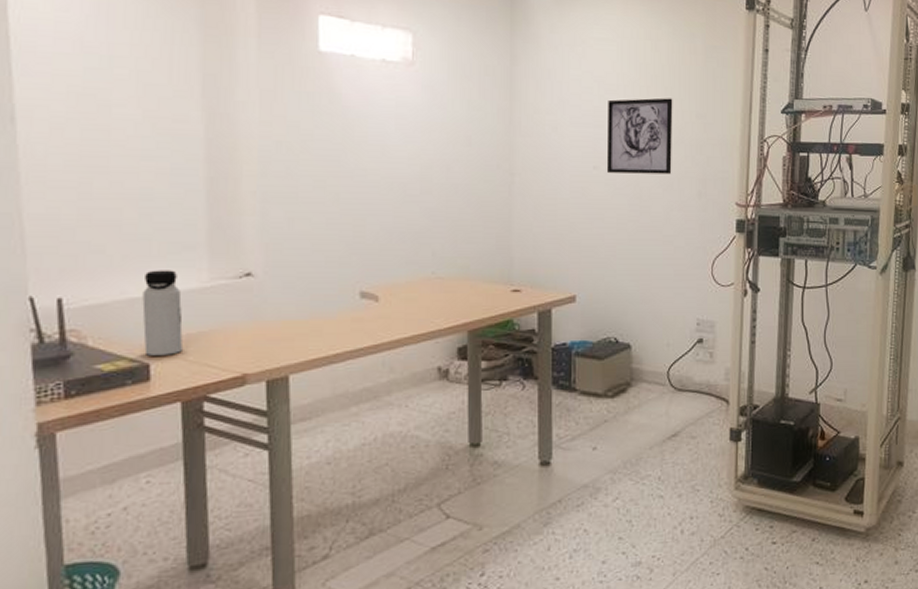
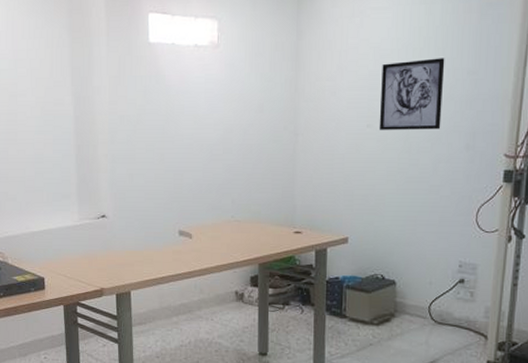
water bottle: present [142,270,183,356] -> none [39,212,63,272]

